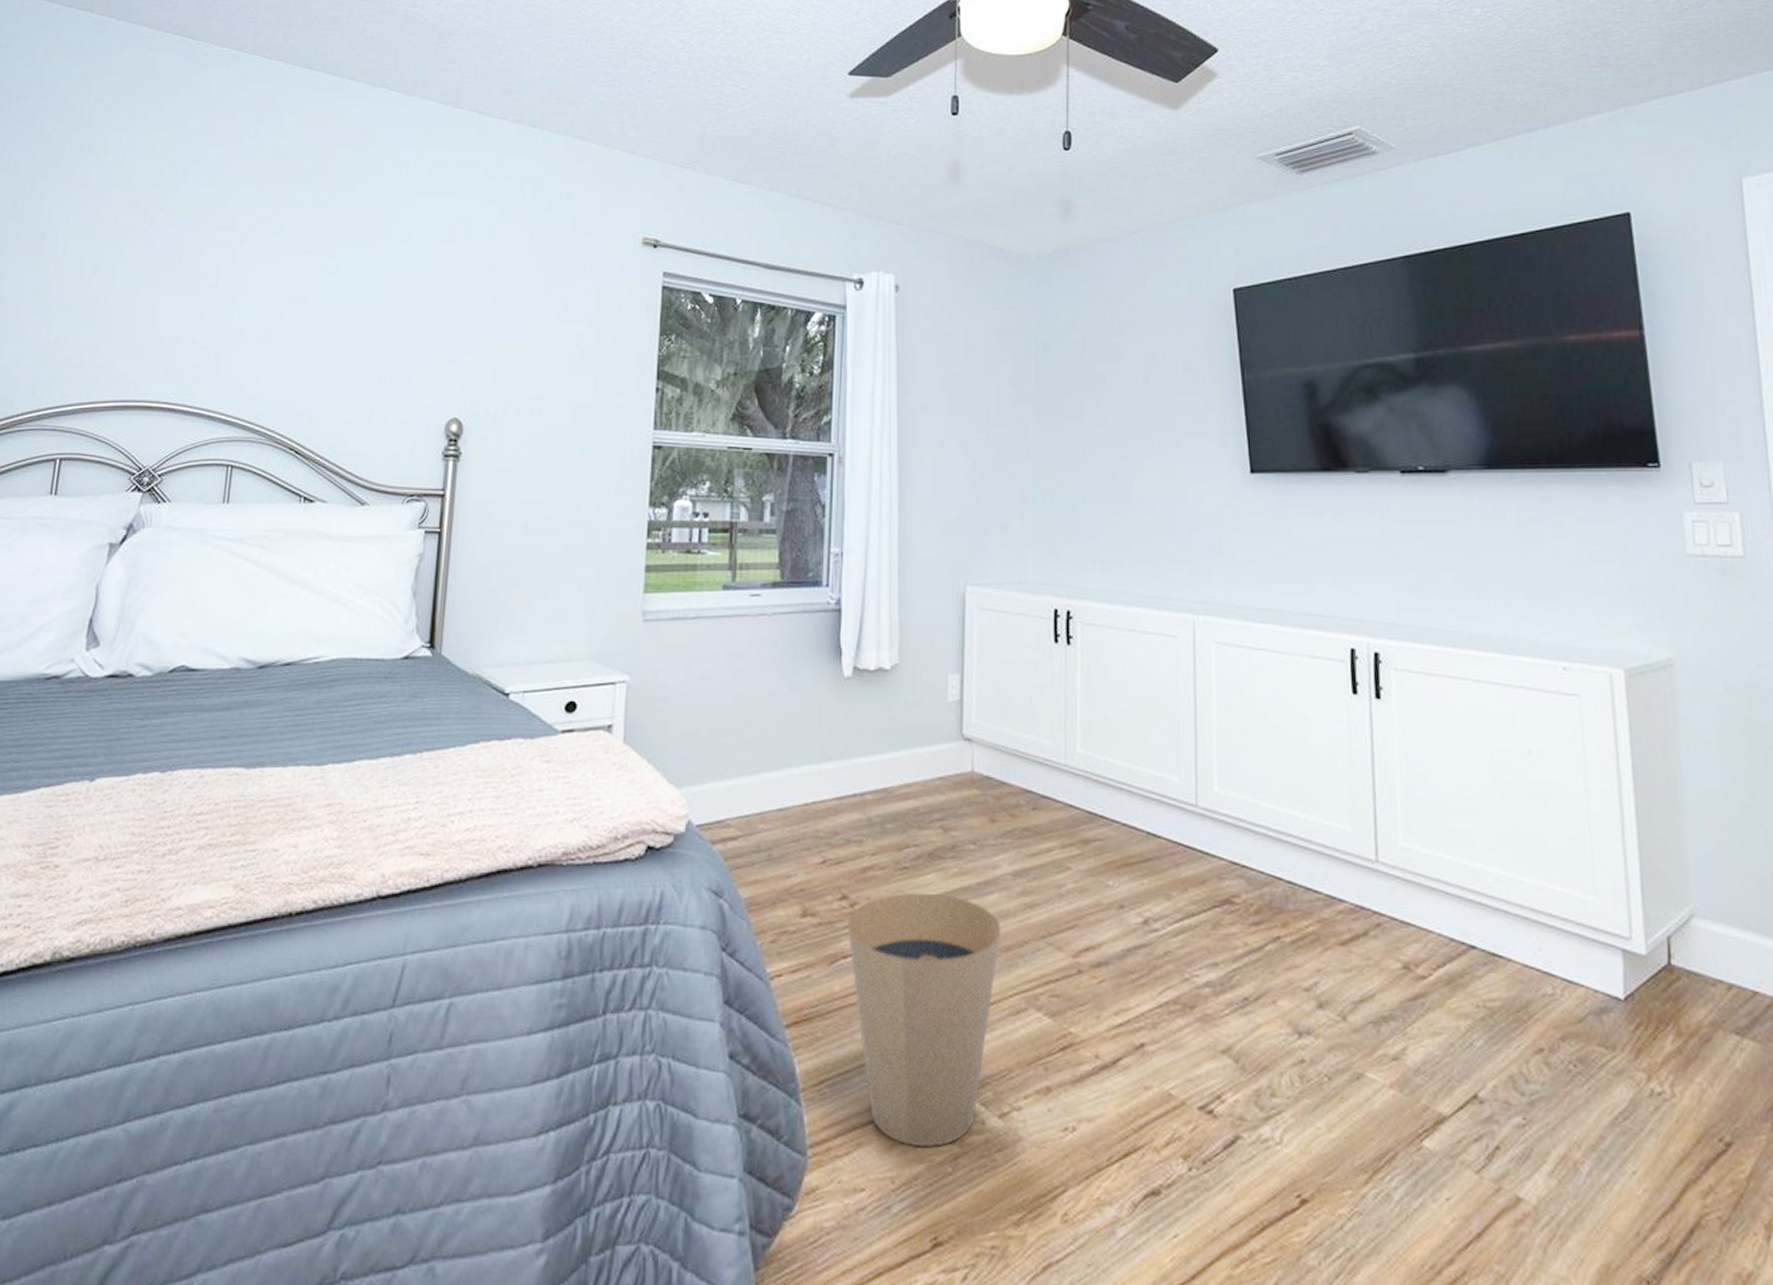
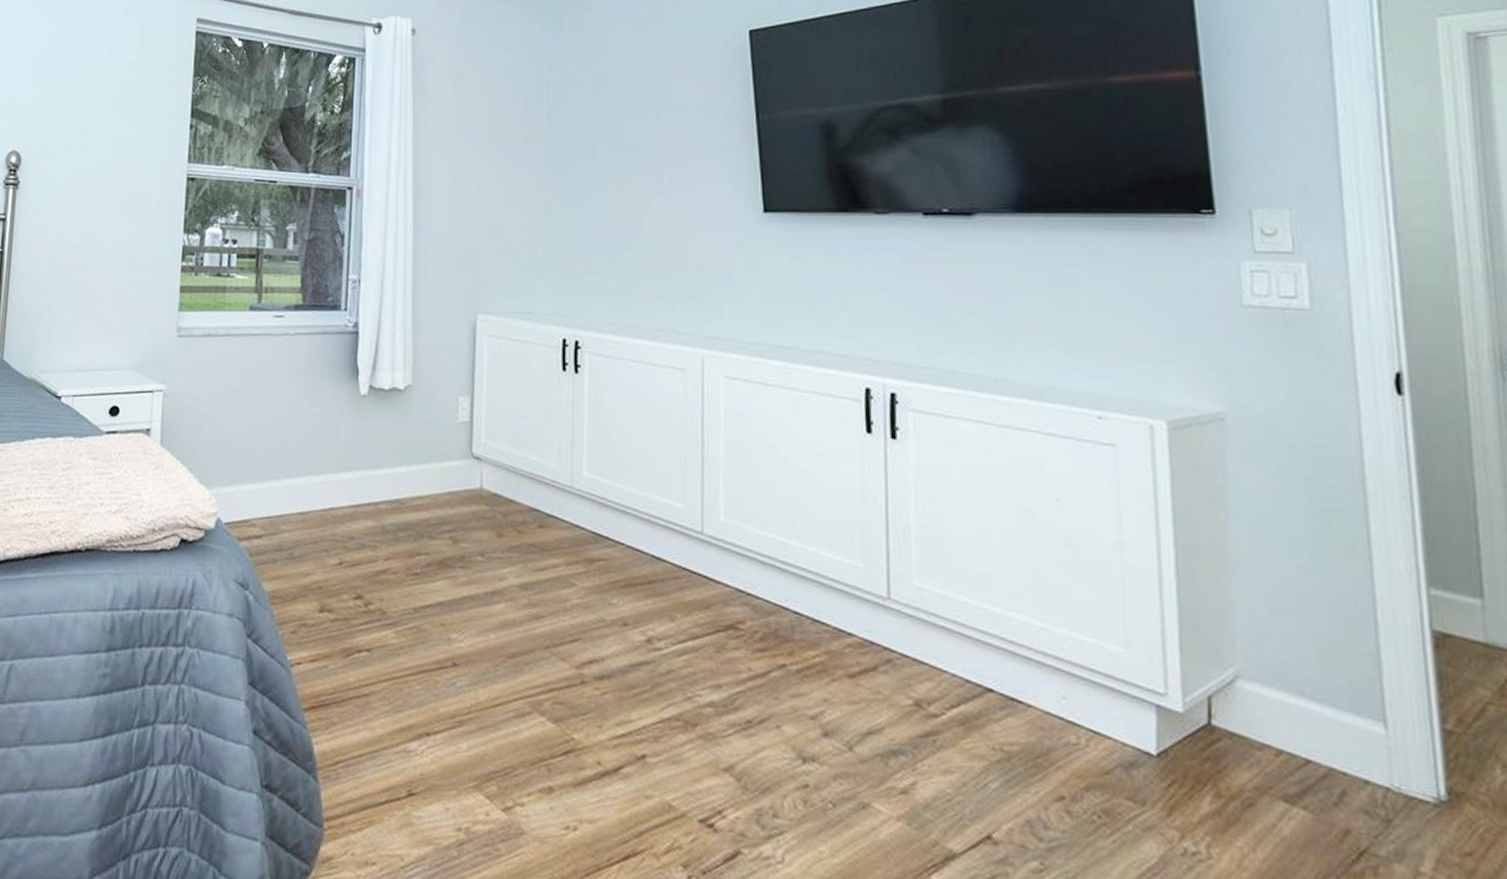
trash can: present [848,892,1001,1147] -> none [362,597,507,832]

